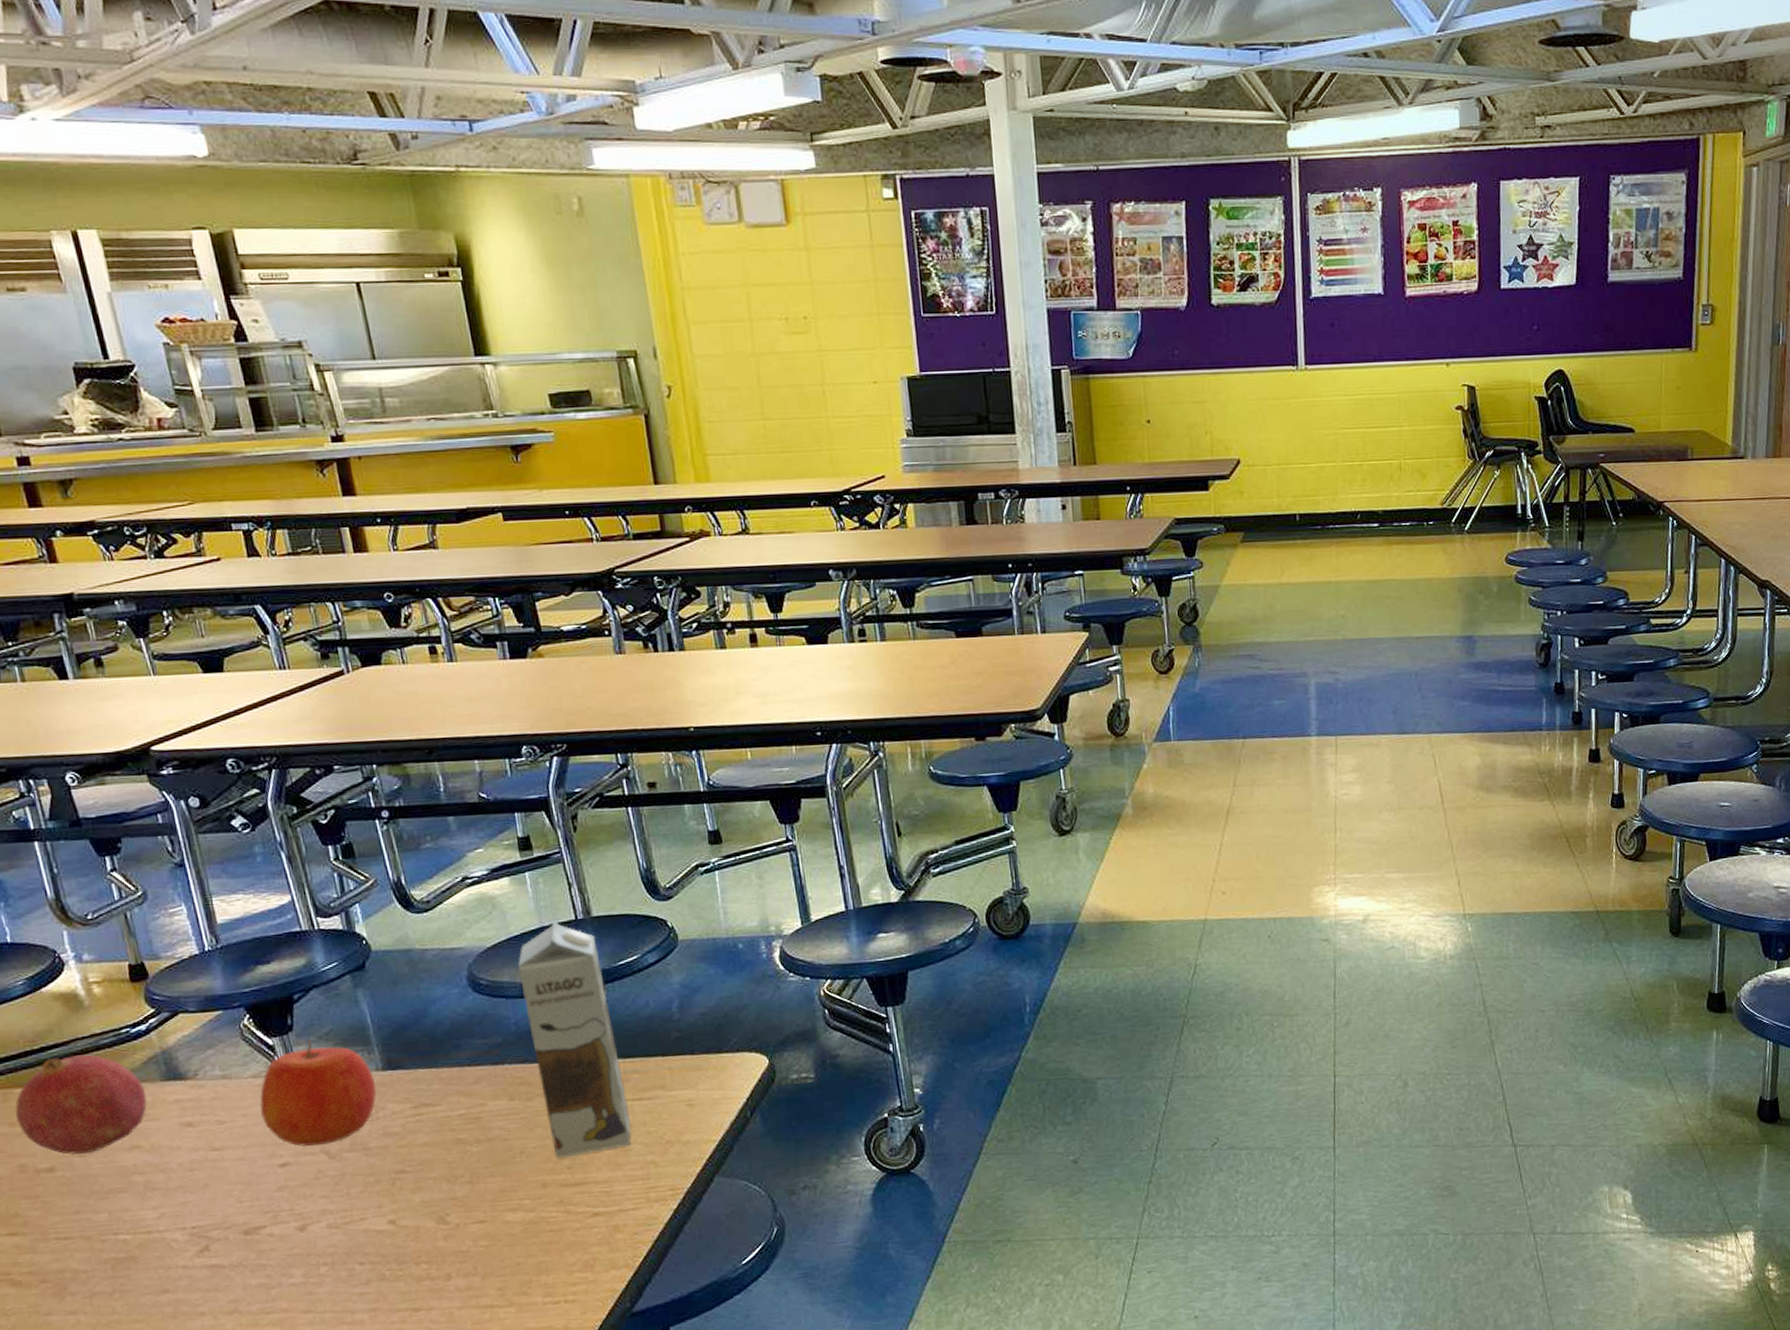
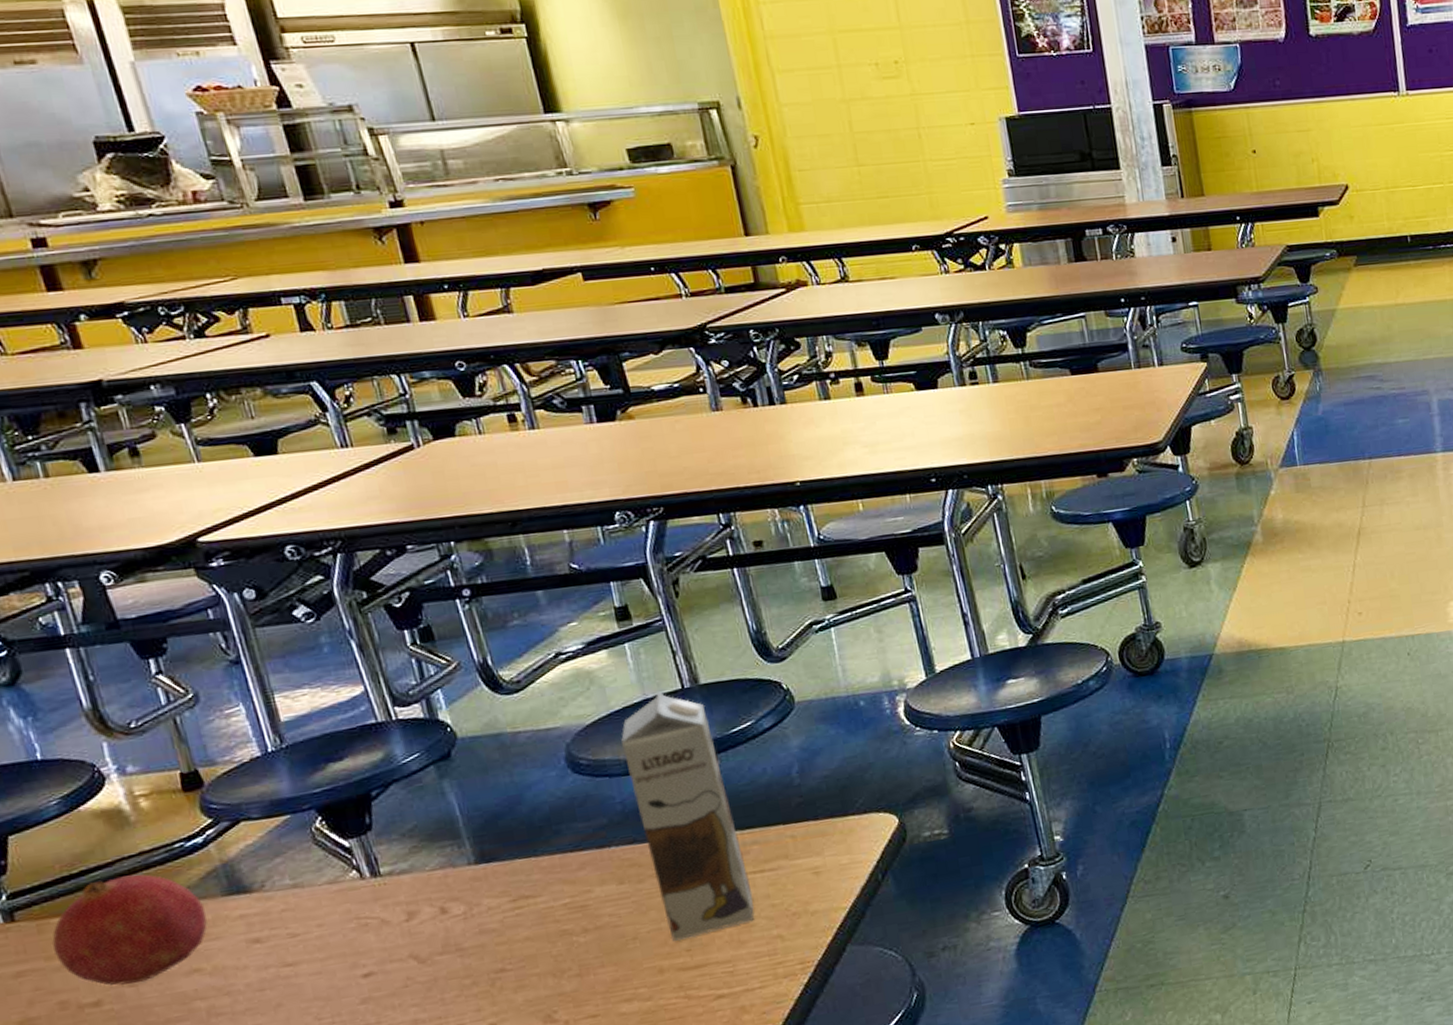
apple: present [259,1039,377,1146] -> none [336,837,470,954]

